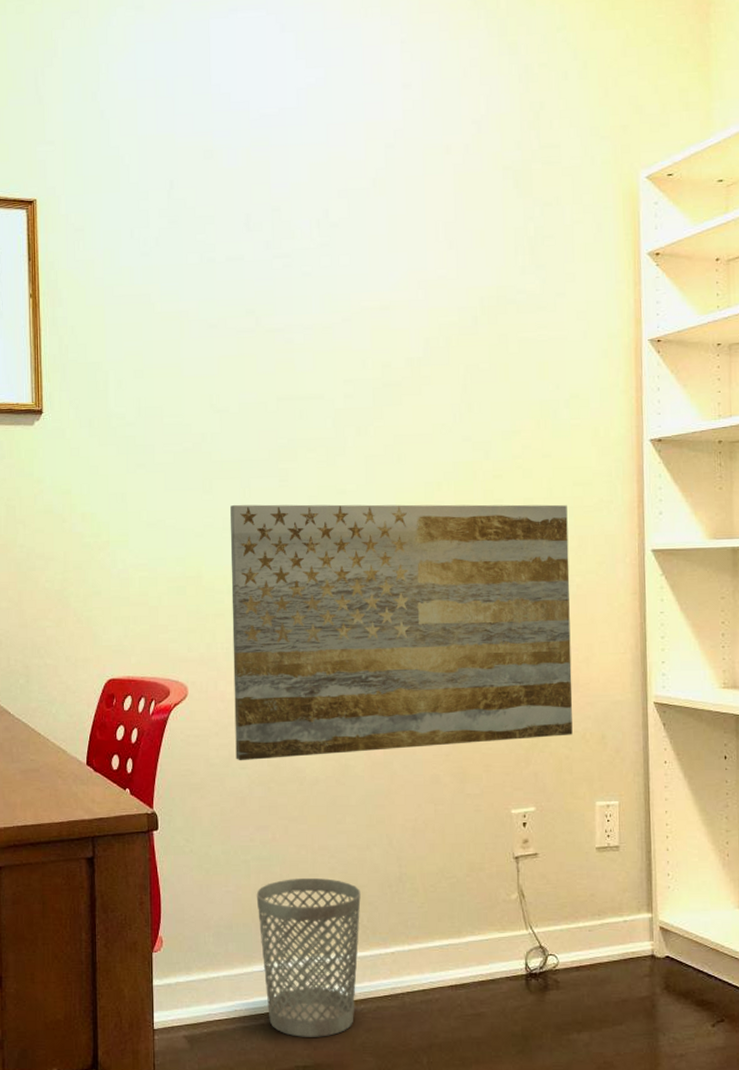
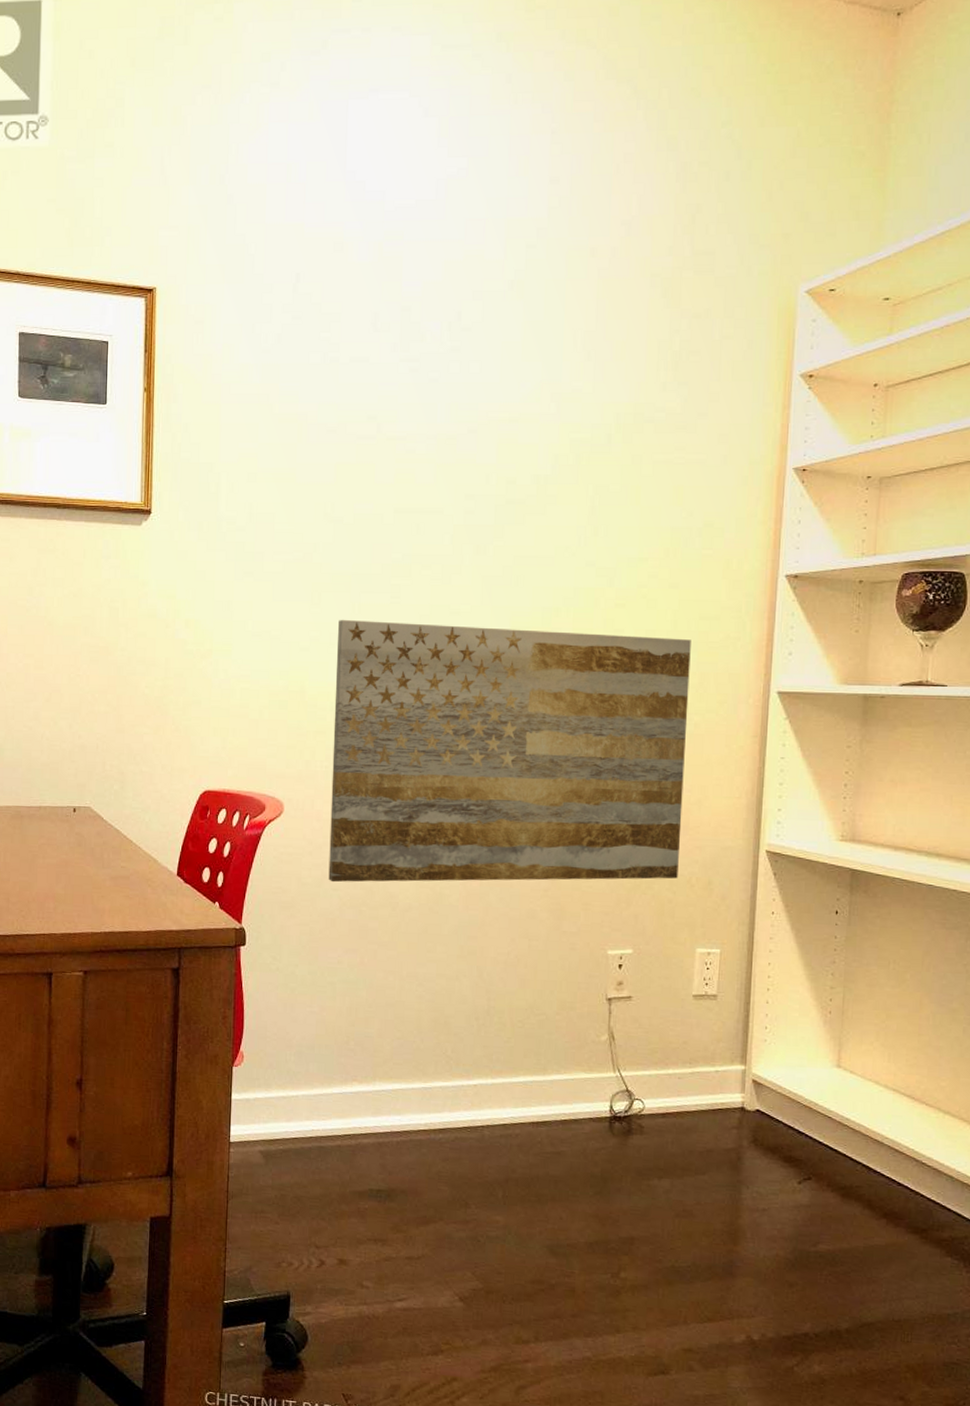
wastebasket: present [256,878,361,1037] -> none [340,1004,447,1163]

